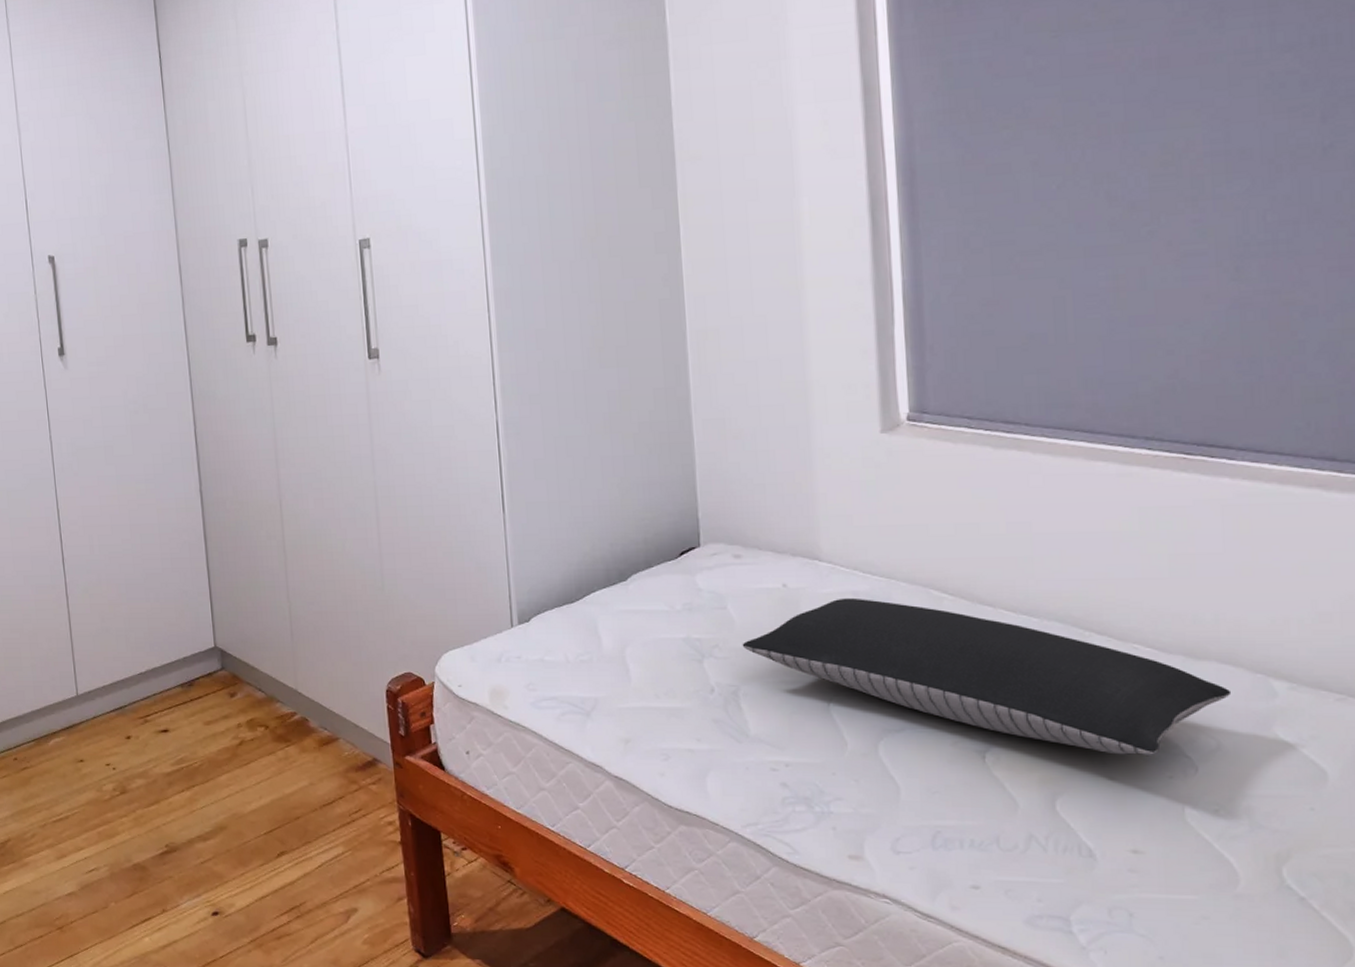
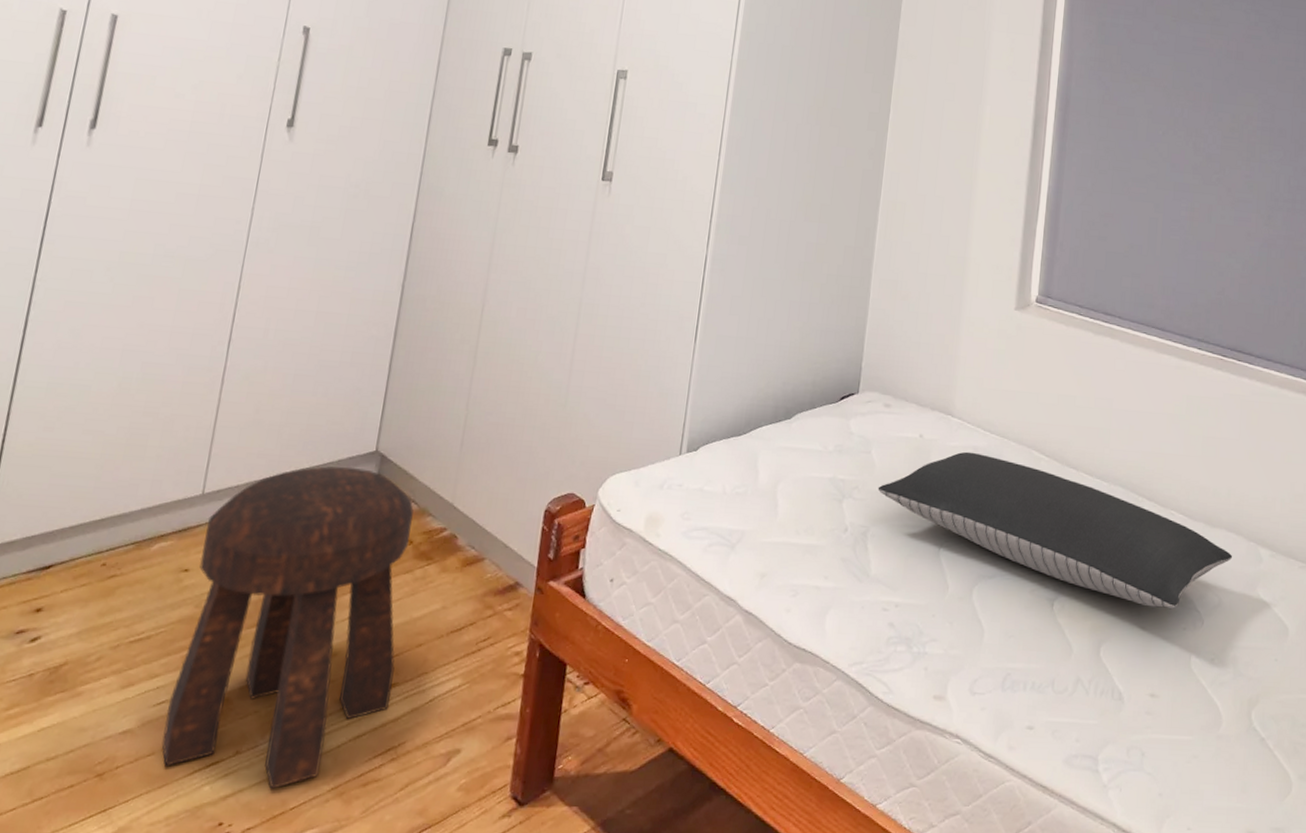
stool: none [88,663,283,941] -> present [161,466,414,789]

